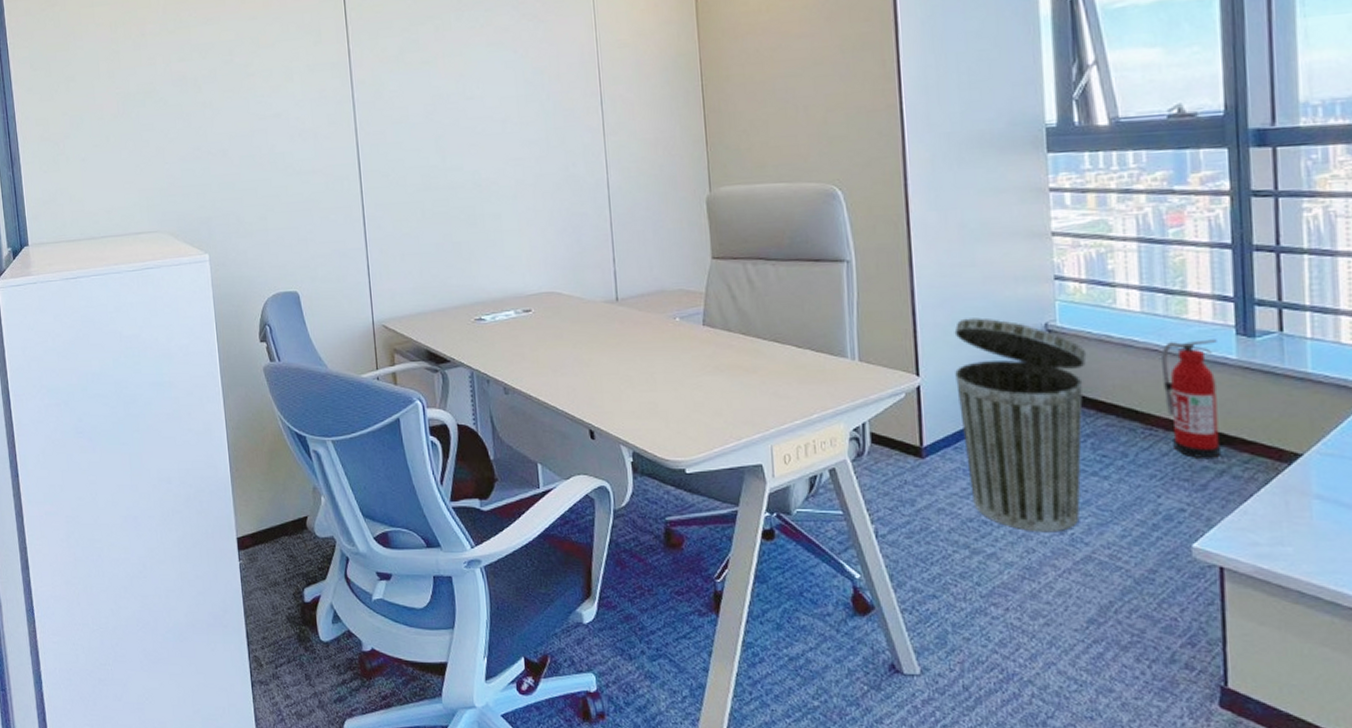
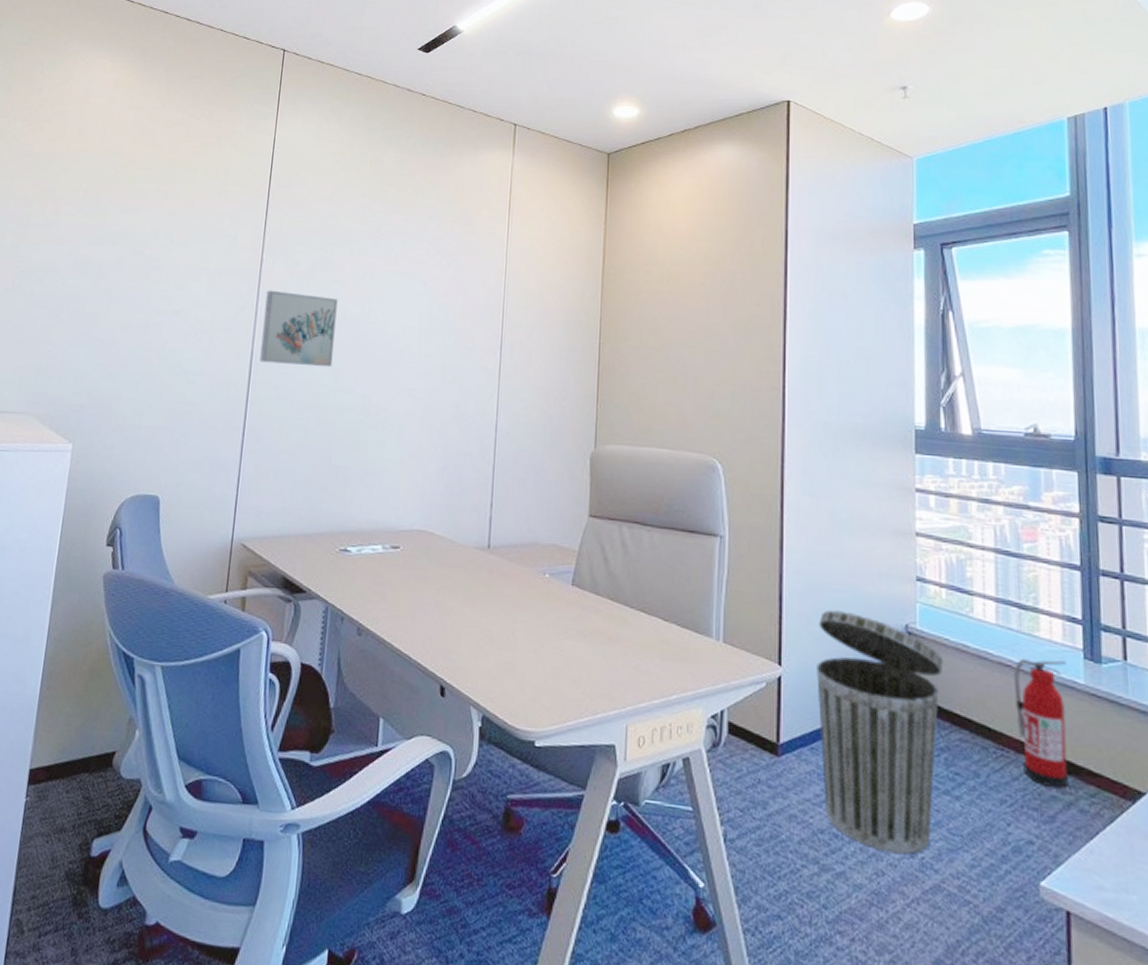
wall art: none [360,78,437,153] -> present [259,290,338,368]

